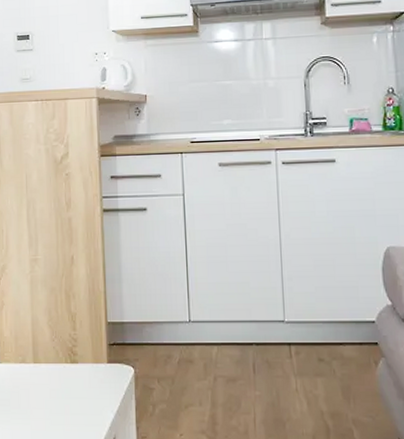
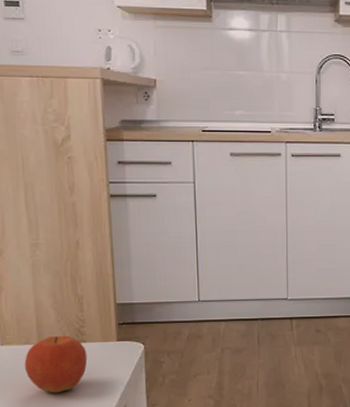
fruit: none [20,354,79,418] -> present [24,335,88,393]

